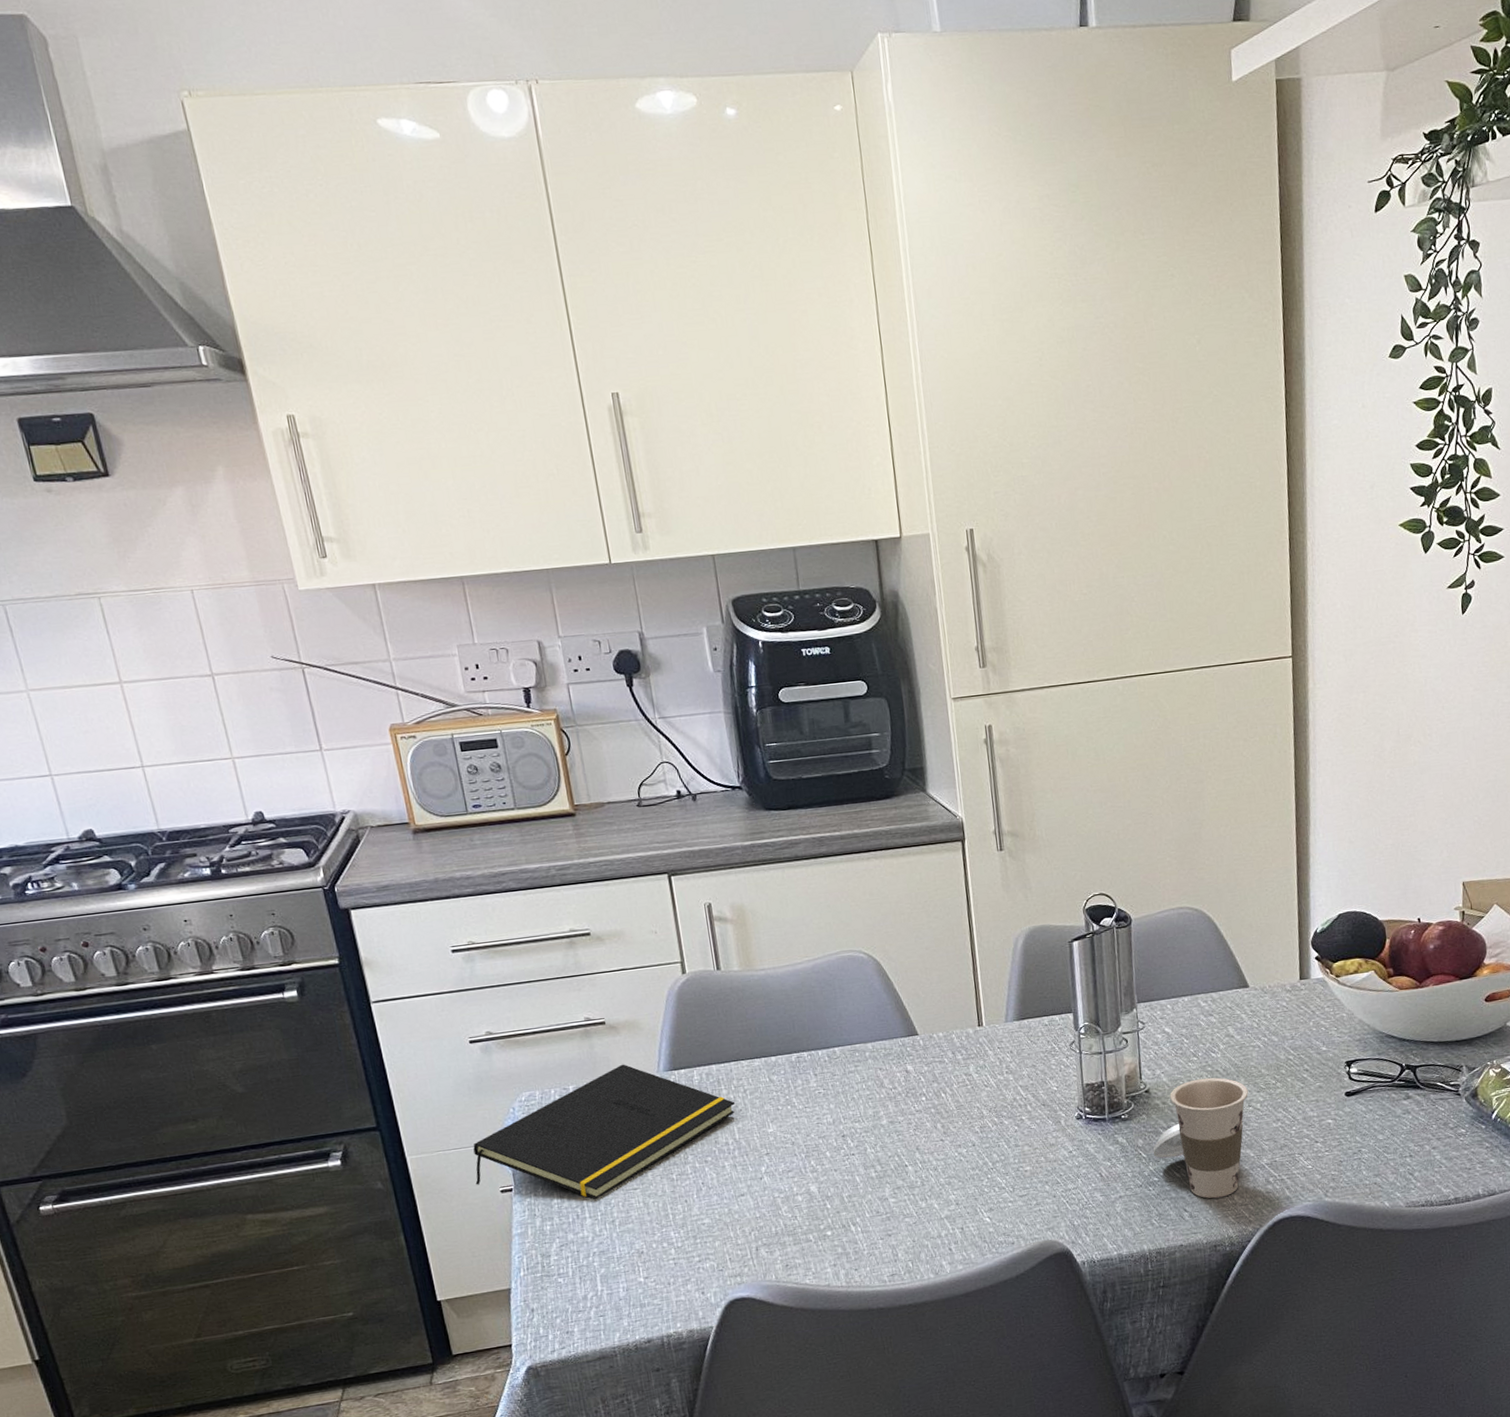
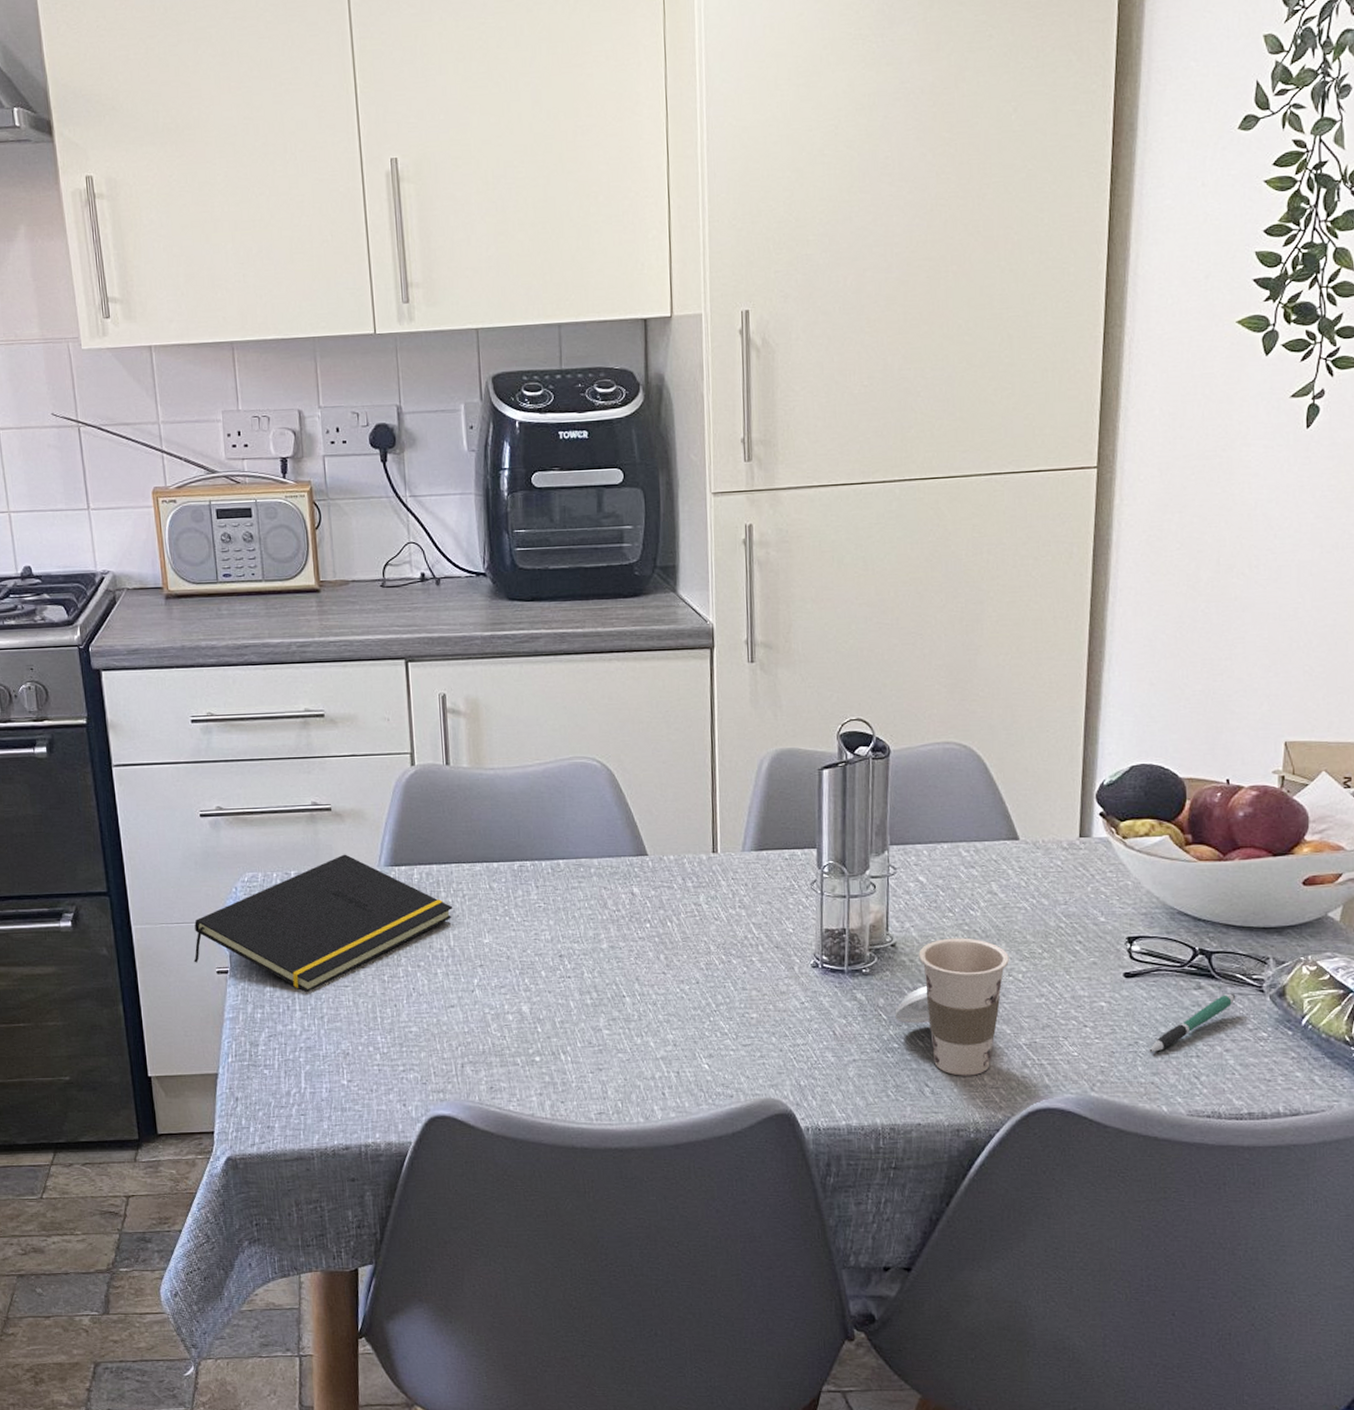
pen: none [1370,1099,1438,1157] -> present [1149,993,1236,1052]

